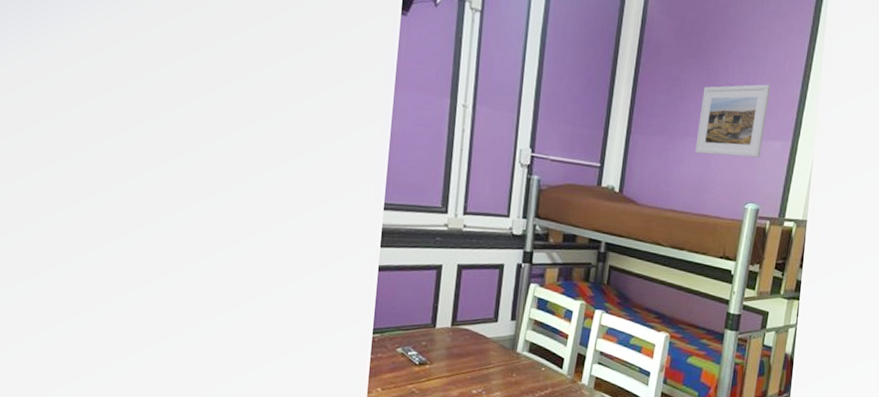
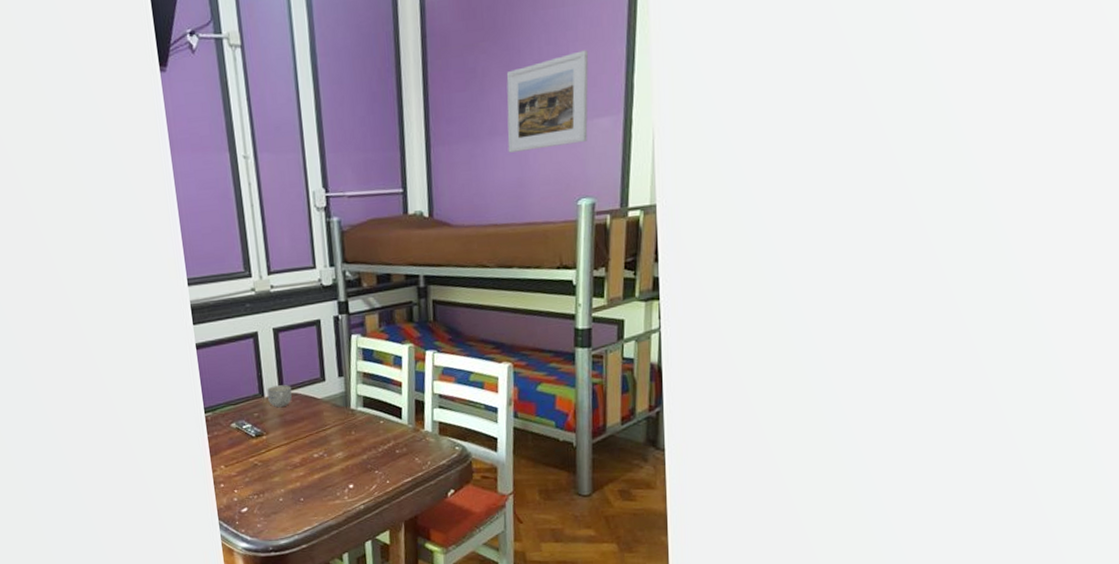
cup: none [439,318,464,340] -> present [267,385,292,407]

